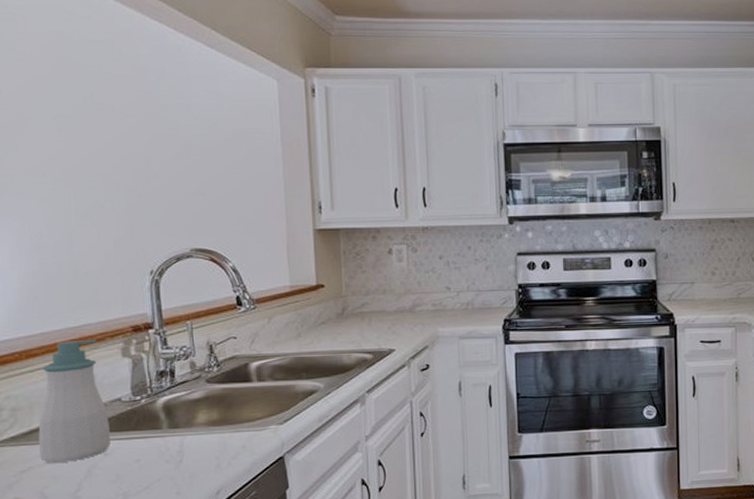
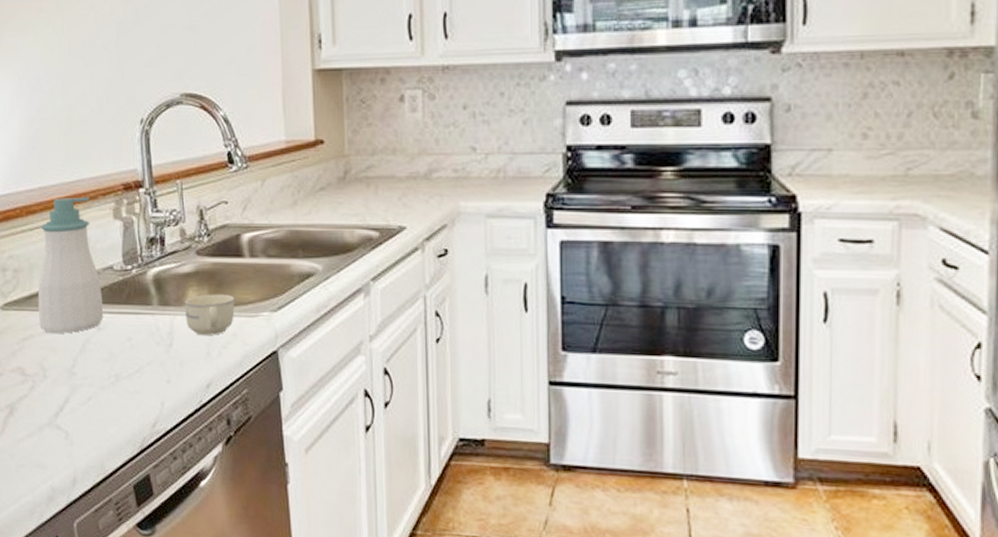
cup: none [195,414,244,451] -> present [185,294,235,336]

